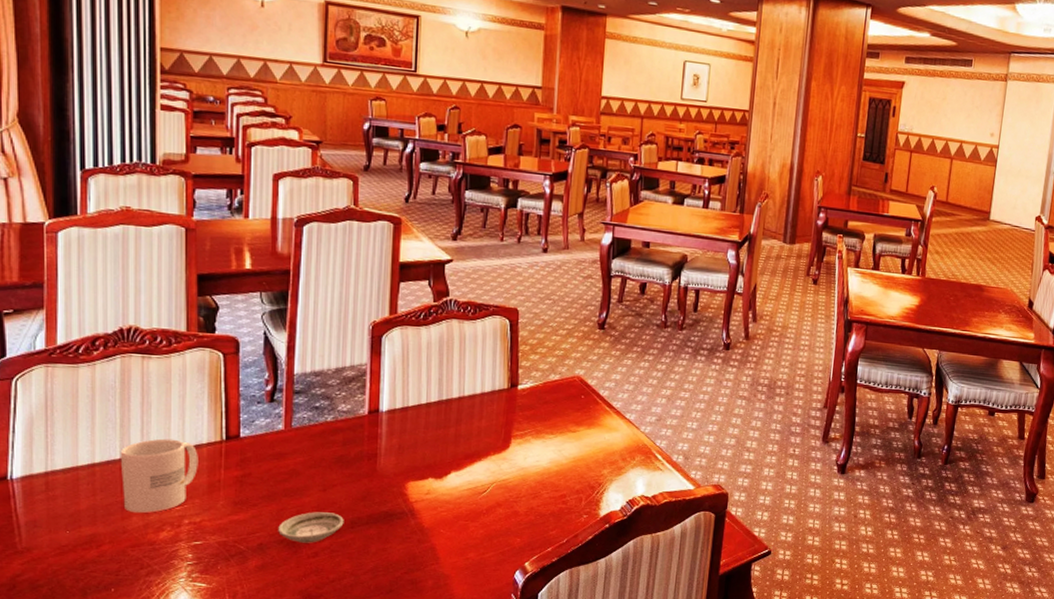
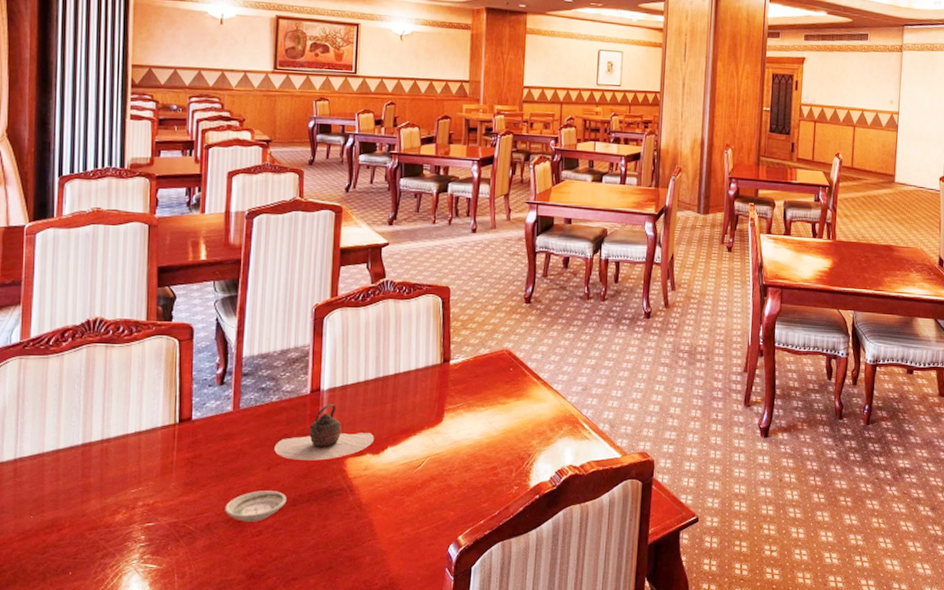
mug: present [120,438,198,513] -> none [82,423,153,496]
teapot: none [330,426,437,483] -> present [274,404,375,461]

